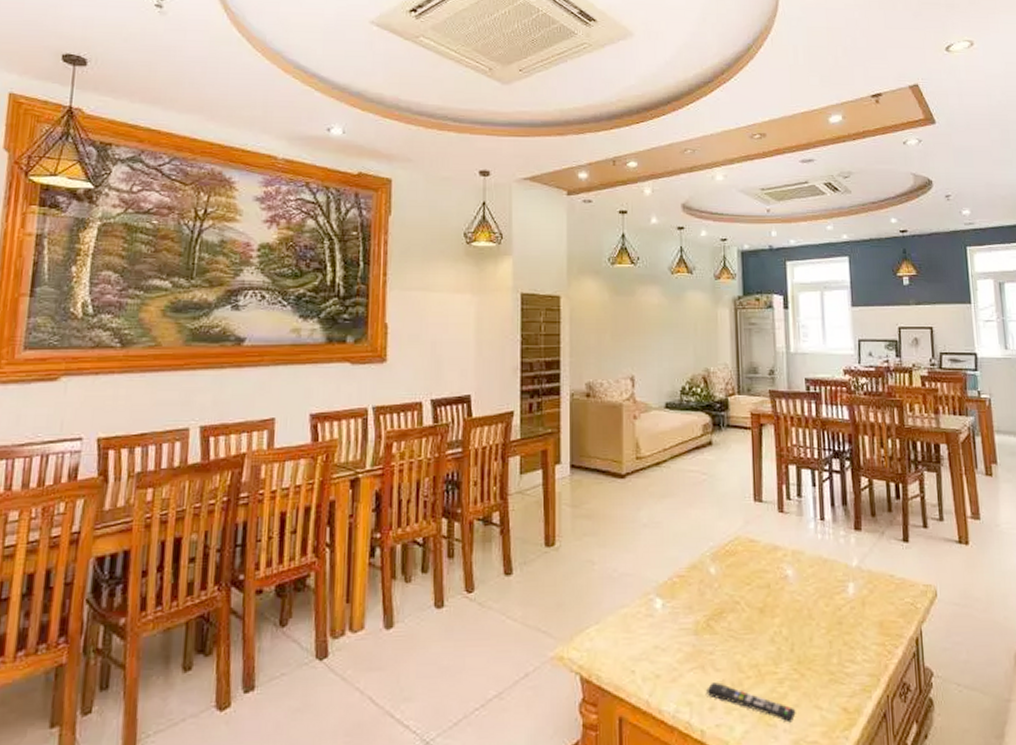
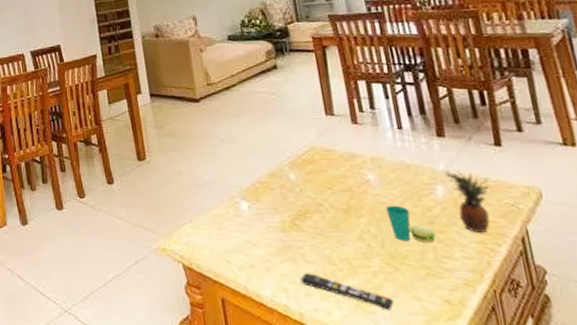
cup: none [799,604,842,645] -> present [385,205,436,242]
fruit: none [857,567,895,633] -> present [445,170,491,233]

